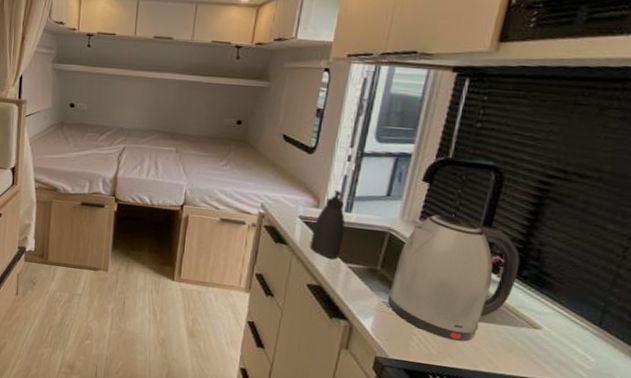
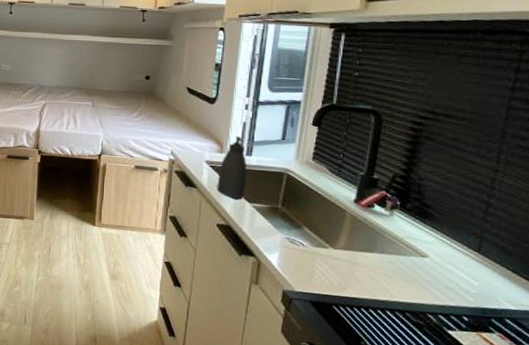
kettle: present [387,214,521,342] -> none [289,154,404,273]

